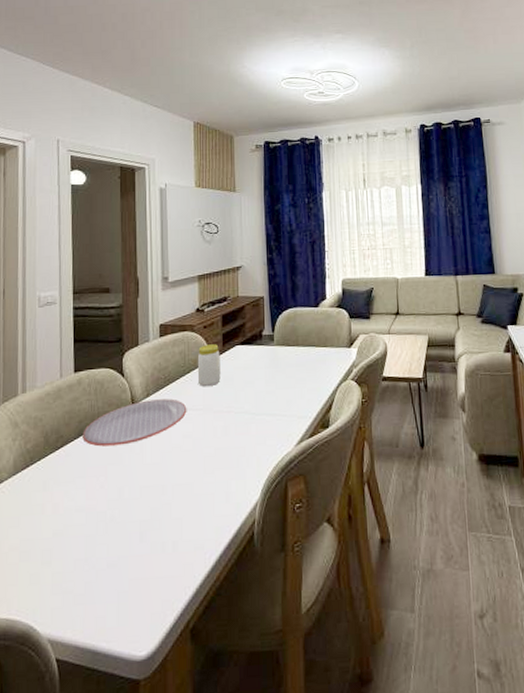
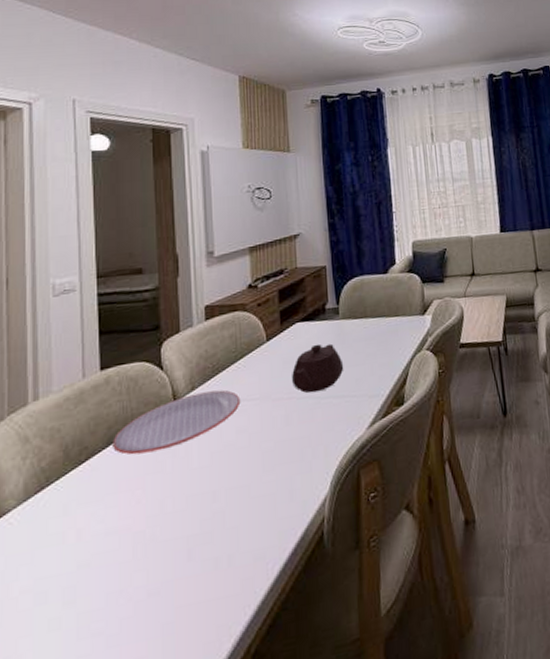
jar: present [197,344,221,387] -> none [251,323,279,373]
teapot: none [231,366,277,409] -> present [292,343,344,393]

